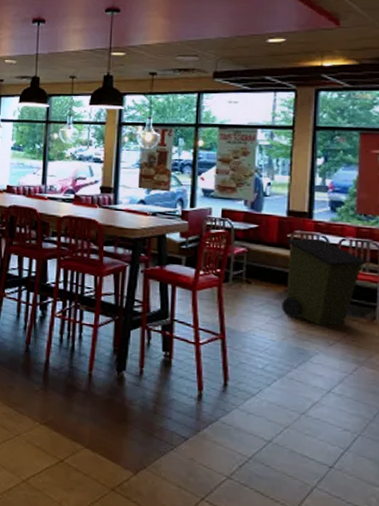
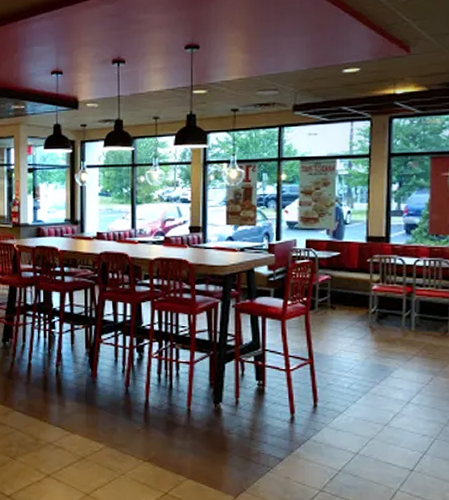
trash can: present [282,238,368,326] -> none [364,261,440,343]

